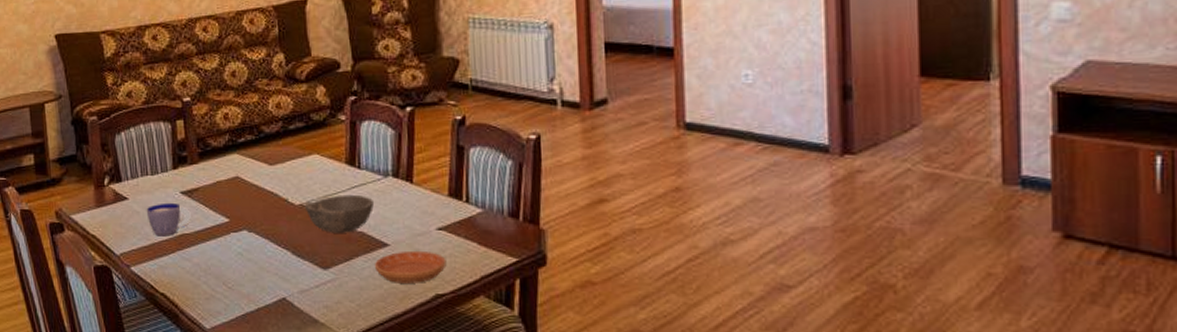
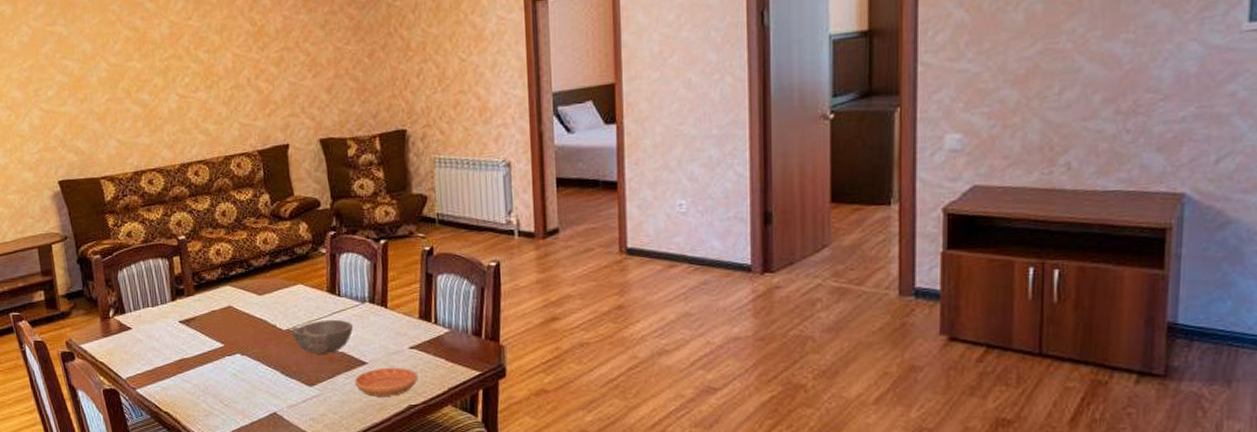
cup: present [146,202,191,236] -> none [148,331,189,362]

